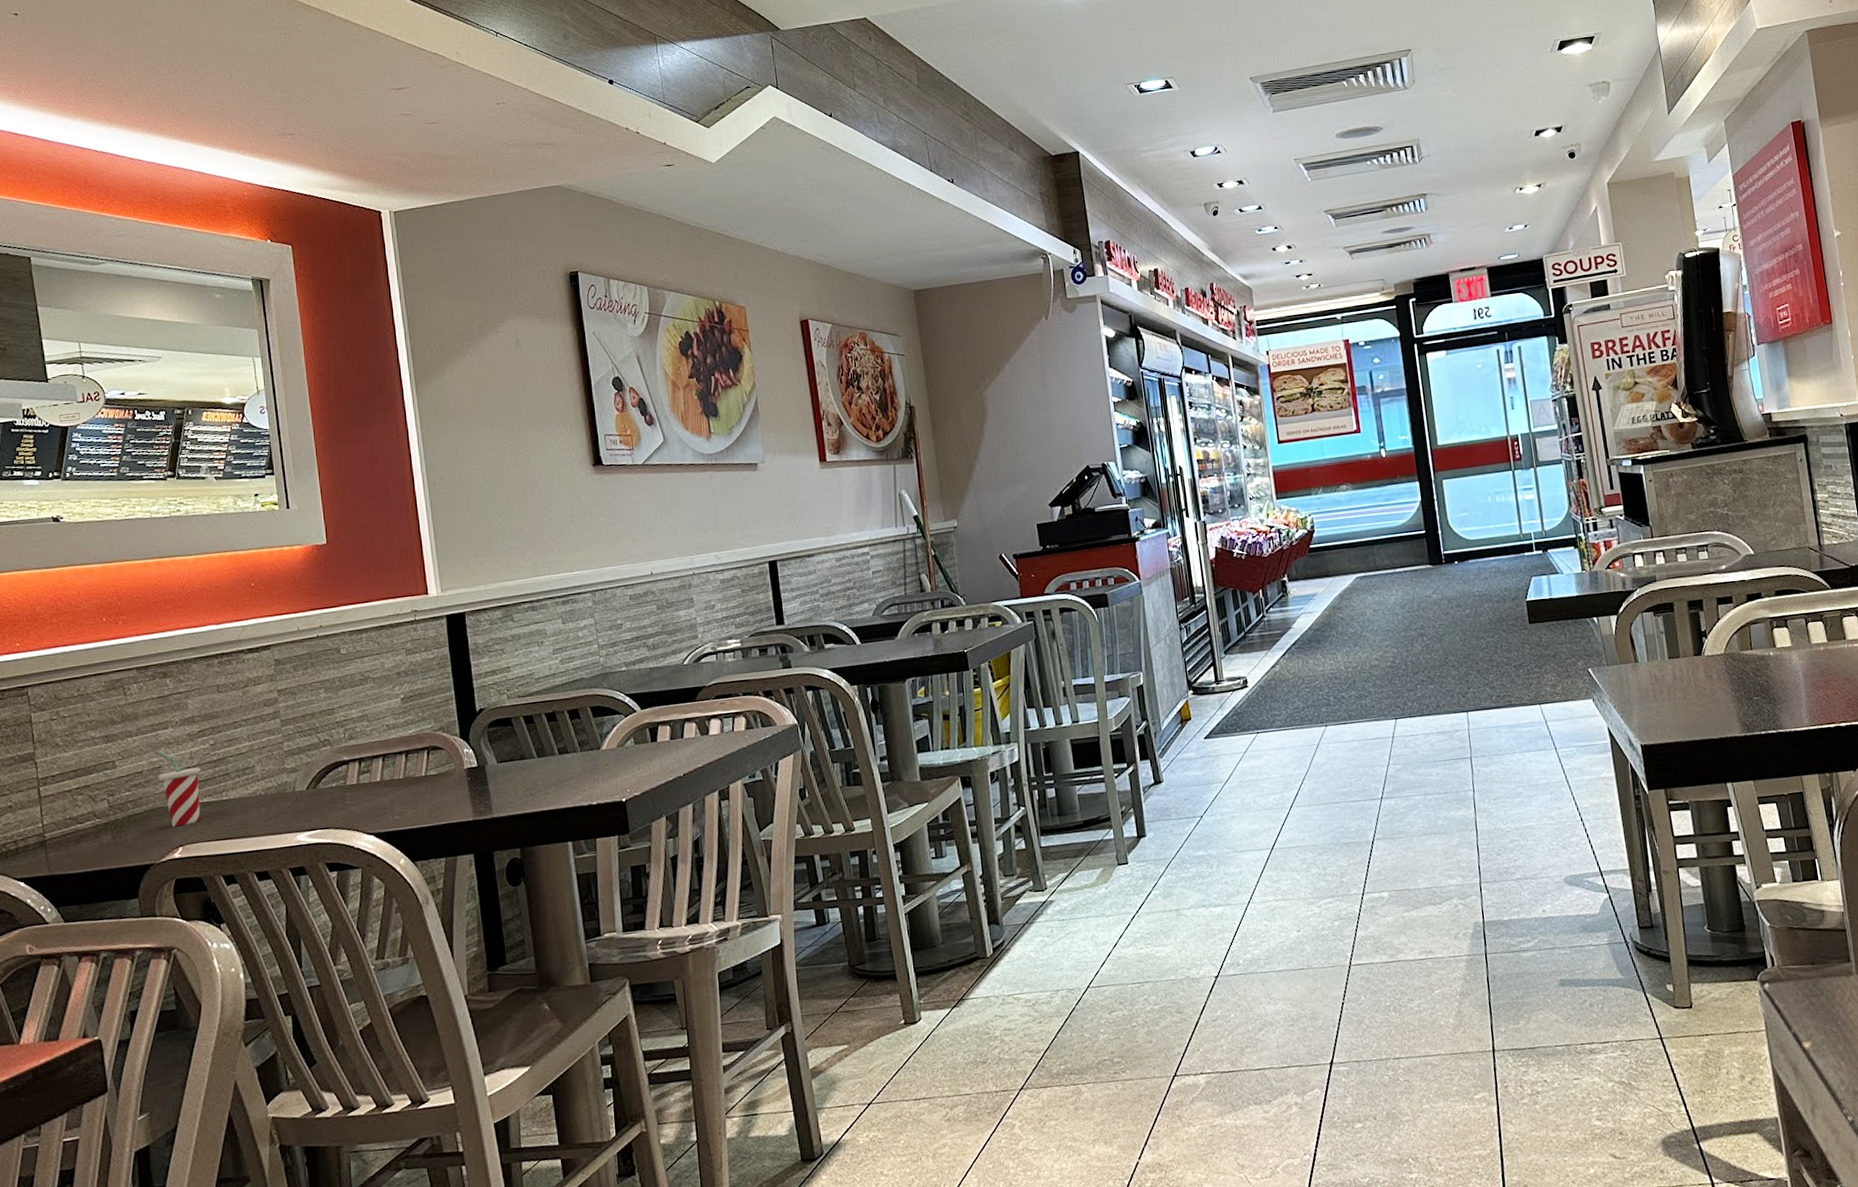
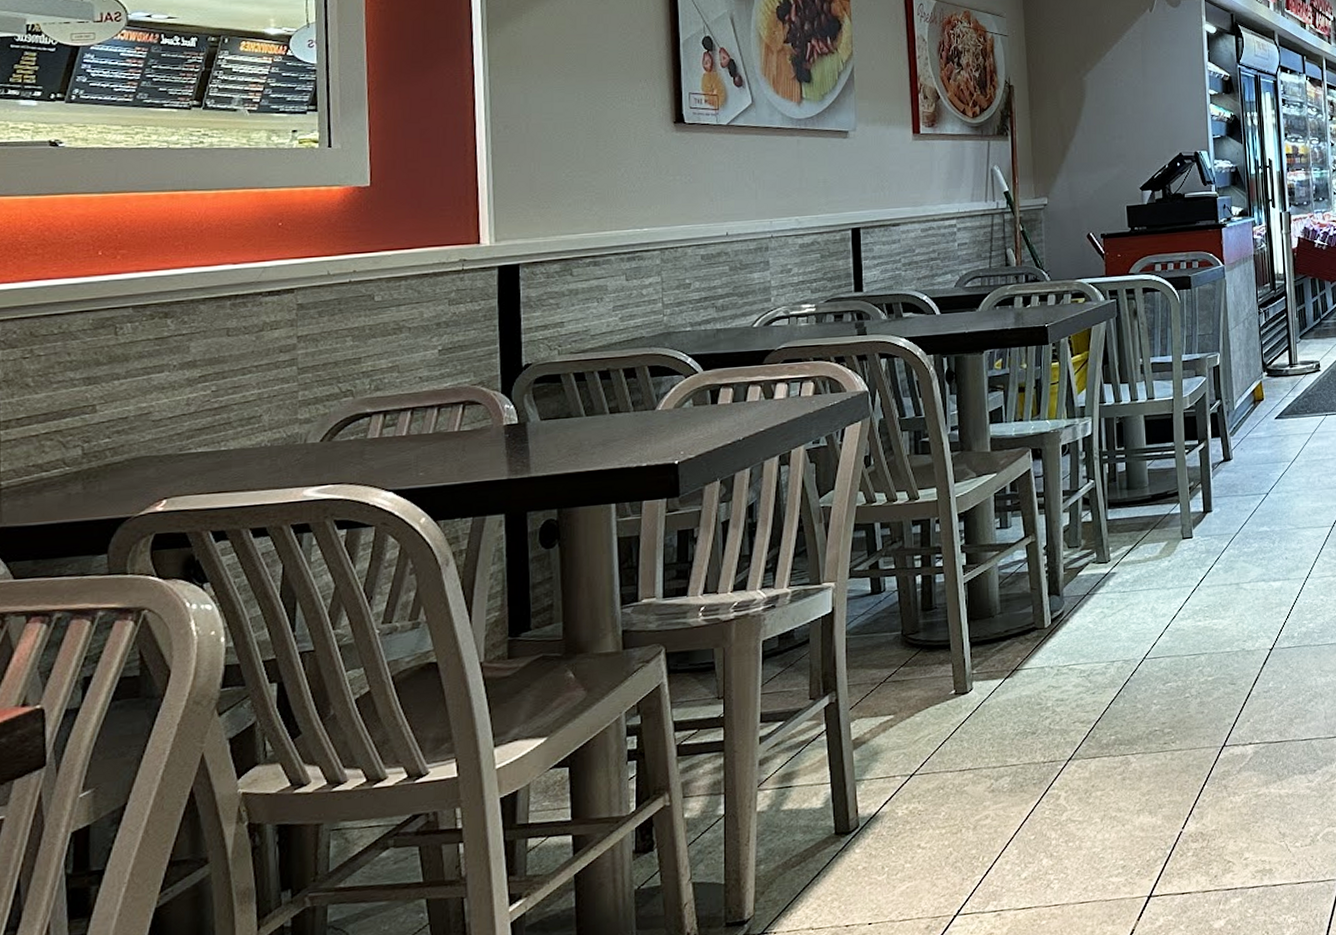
beverage cup: present [155,749,201,827] -> none [144,394,198,478]

